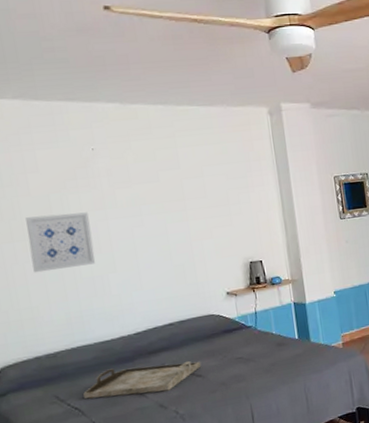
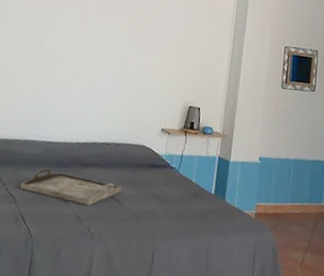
wall art: present [26,212,96,273] -> none [18,21,72,72]

